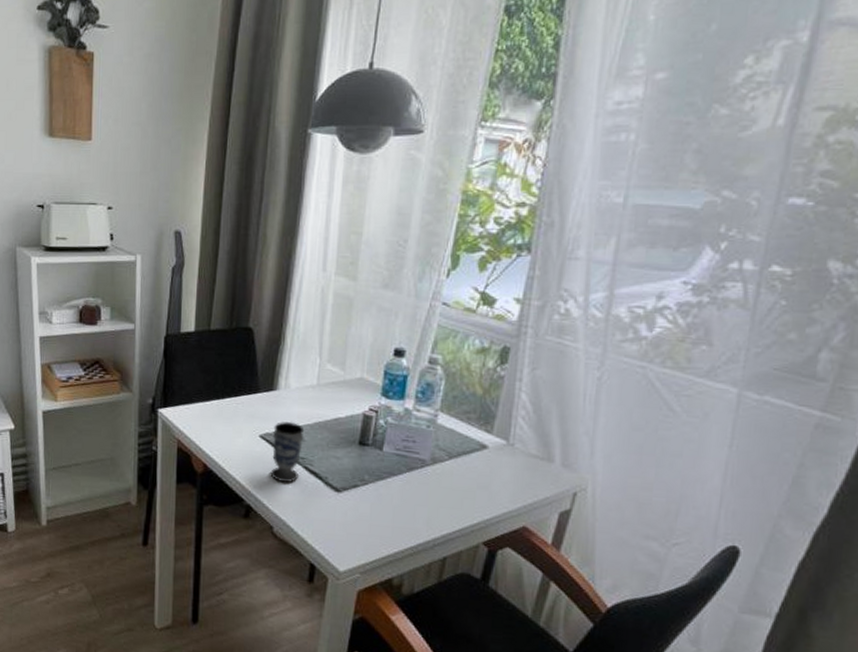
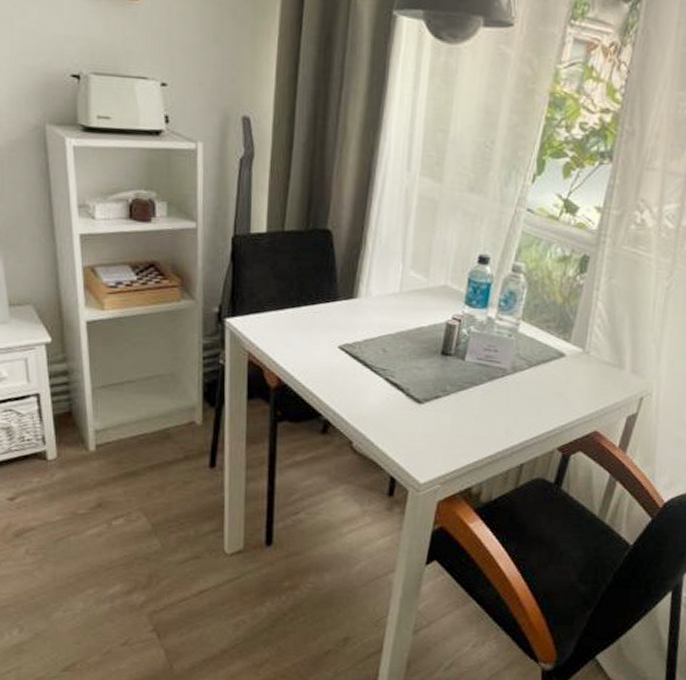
cup: present [270,421,305,484] -> none [349,331,386,396]

